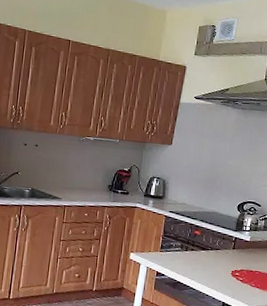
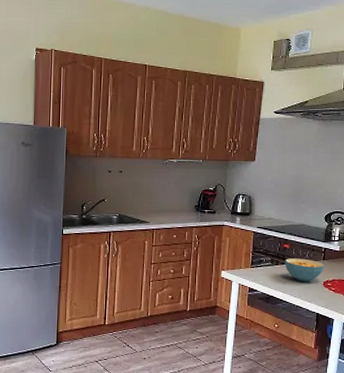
cereal bowl: none [194,245,234,270] -> present [285,258,325,282]

